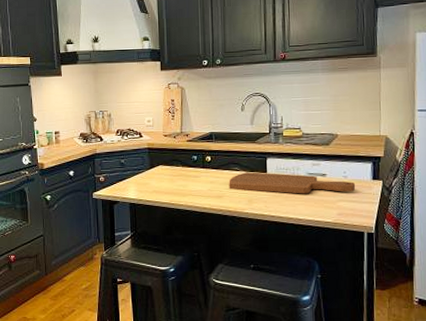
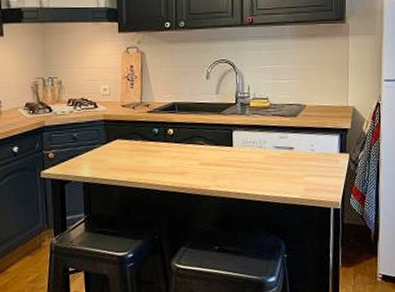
cutting board: present [229,172,356,194] -> none [192,146,323,169]

